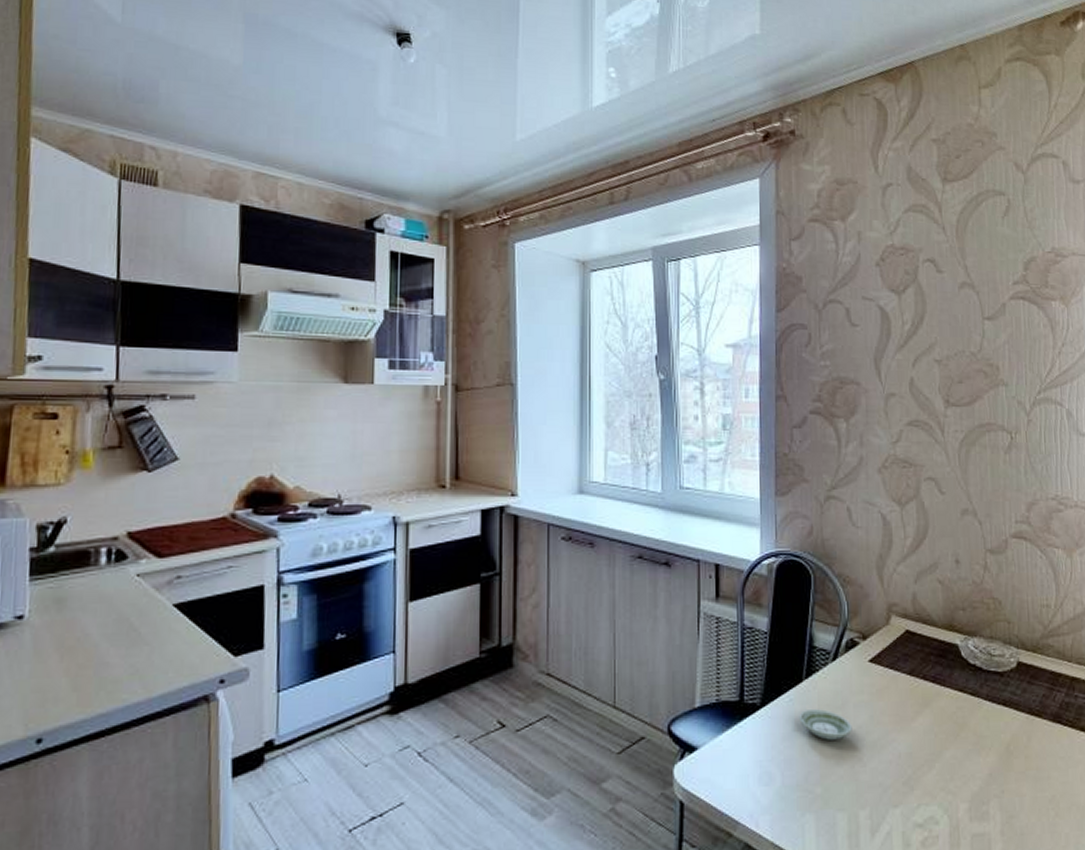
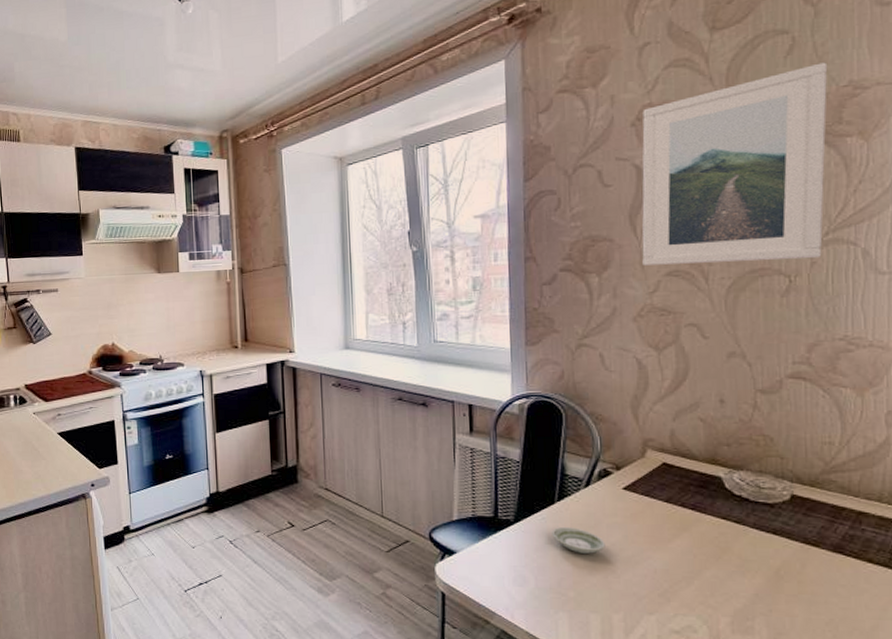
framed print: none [885,227,1036,417] -> present [642,62,828,266]

